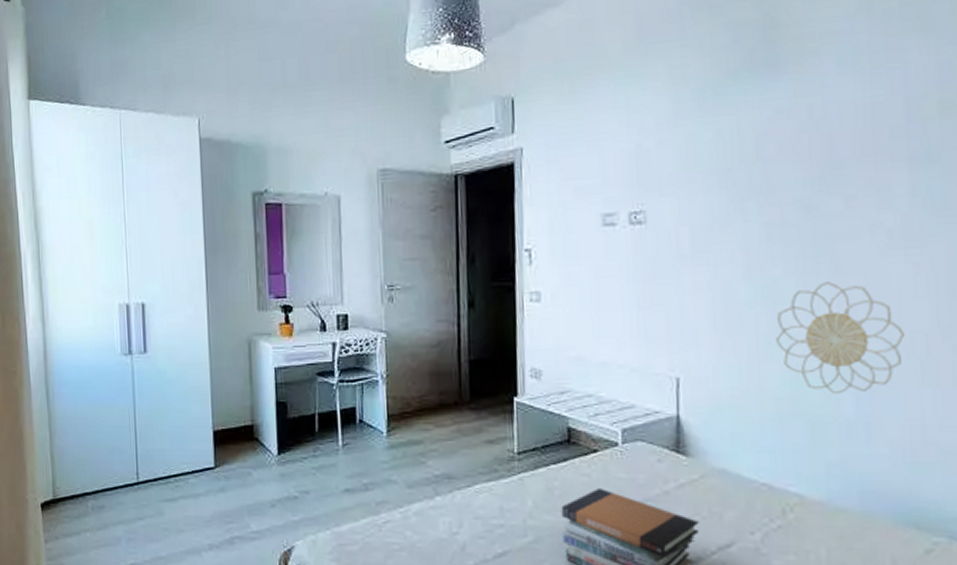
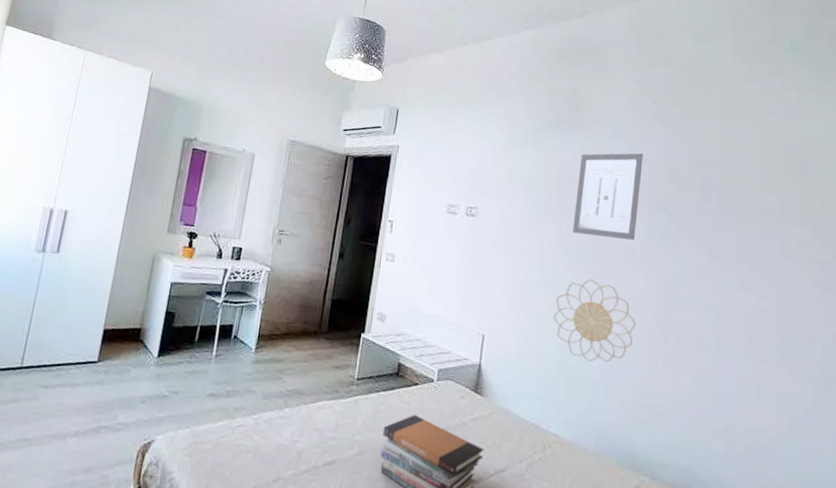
wall art: none [789,86,892,222] -> present [572,153,643,240]

